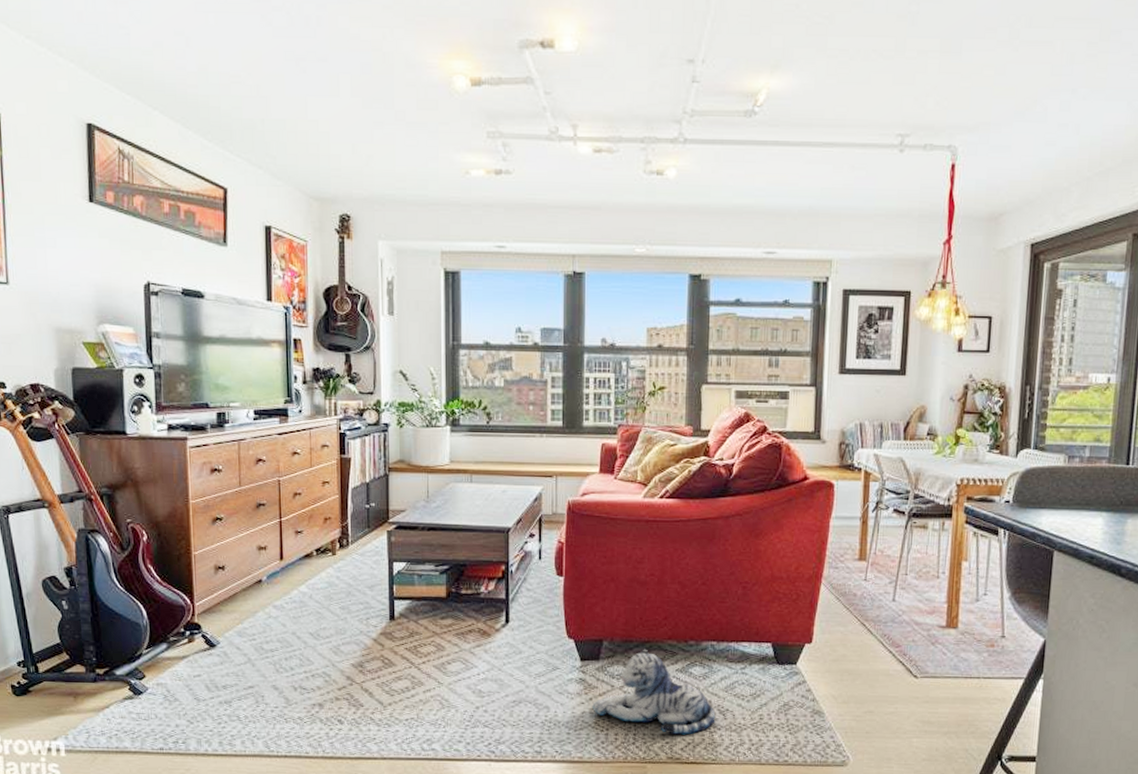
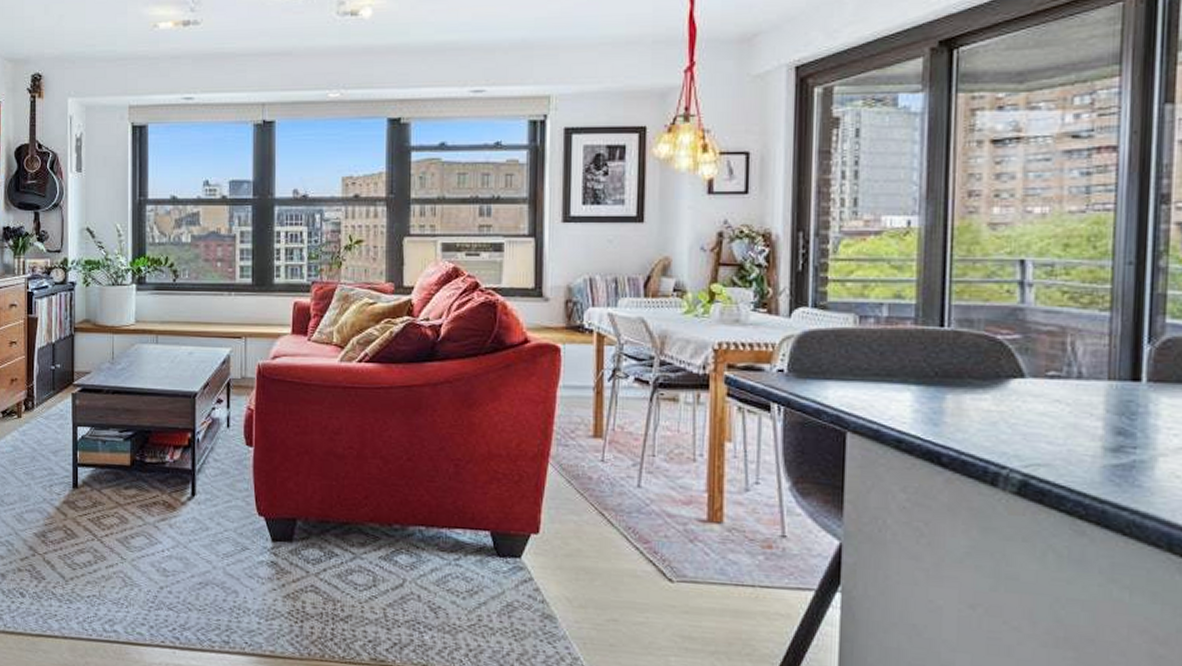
plush toy: present [592,650,716,735] -> none [285,532,426,634]

